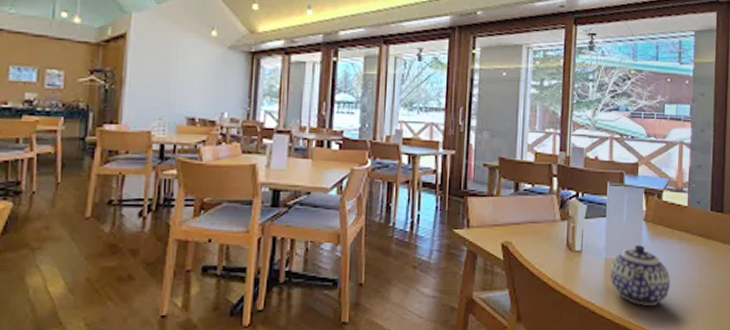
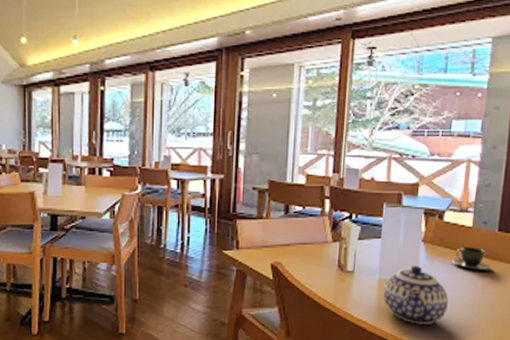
teacup: none [672,226,707,249] -> present [452,246,492,270]

